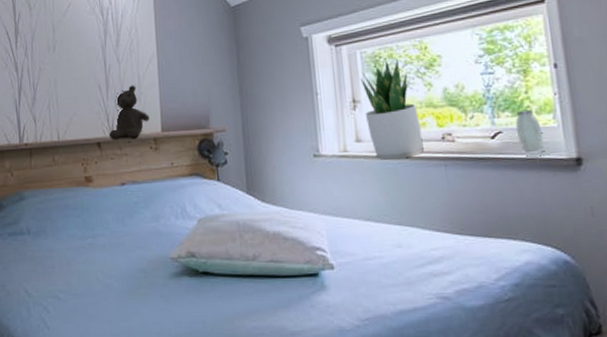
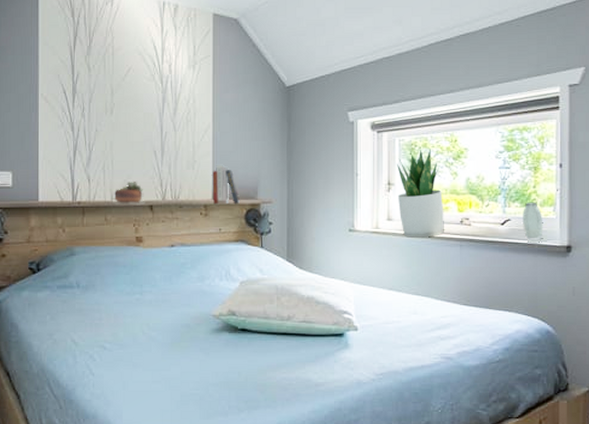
succulent plant: none [58,119,93,145] -> present [111,182,145,206]
teddy bear: present [109,85,150,141] -> none [162,153,201,205]
books: none [160,95,191,137] -> present [212,165,240,205]

